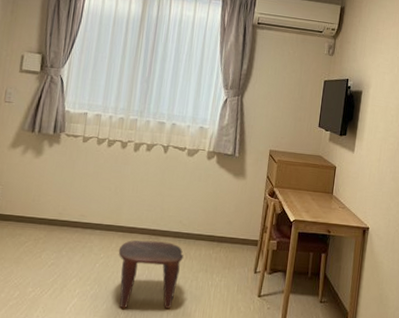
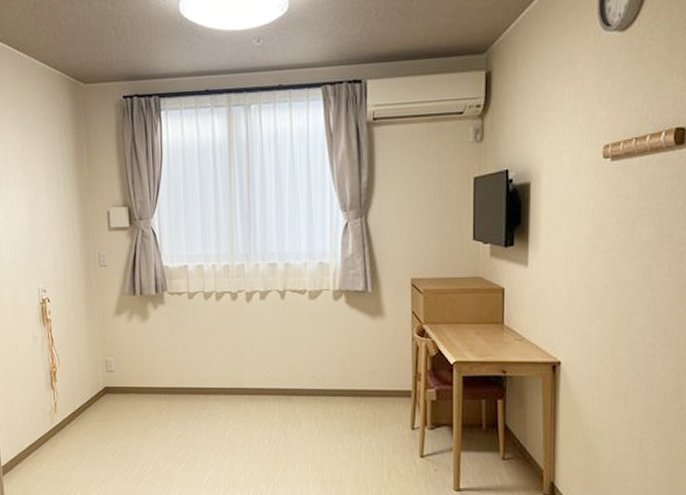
stool: present [118,240,184,309] -> none [247,402,323,479]

